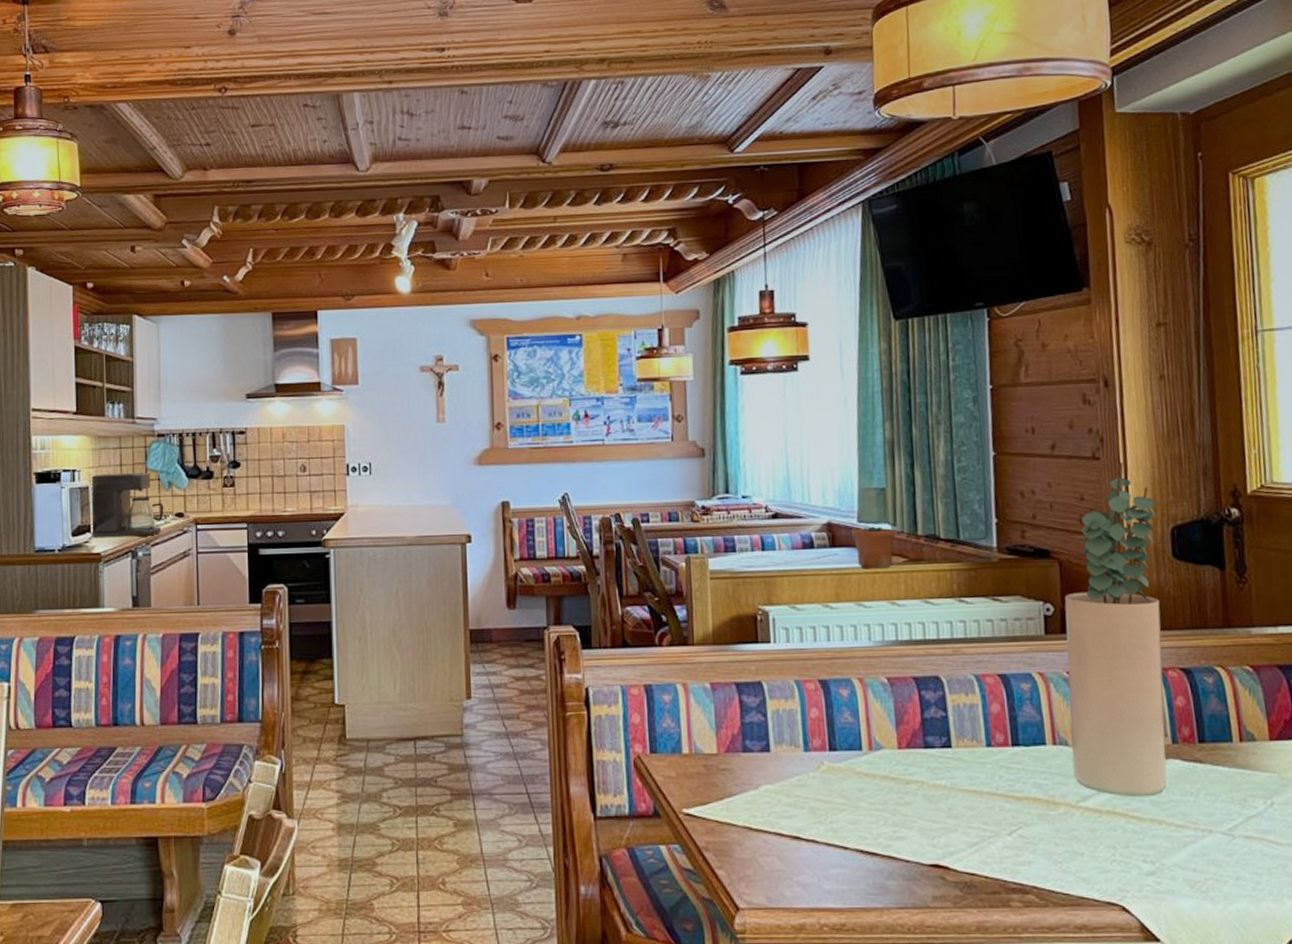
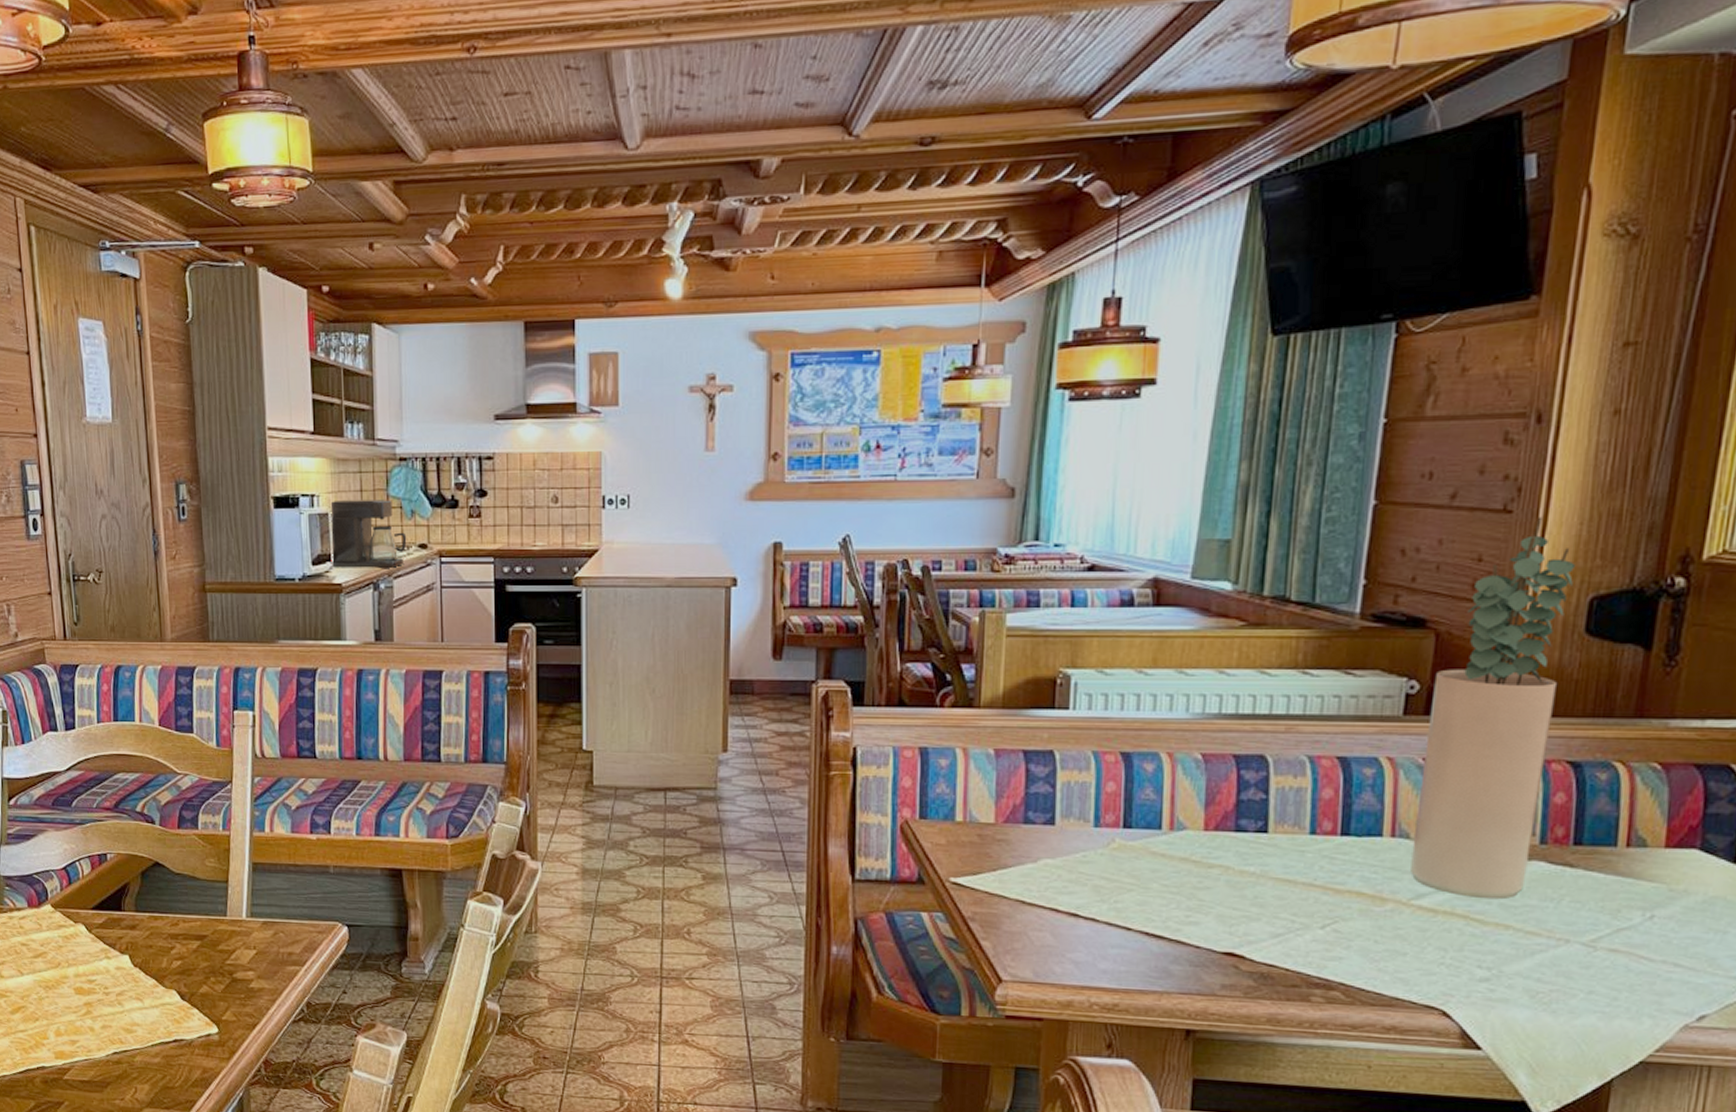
planter: present [852,526,895,569] -> none [1182,583,1236,633]

